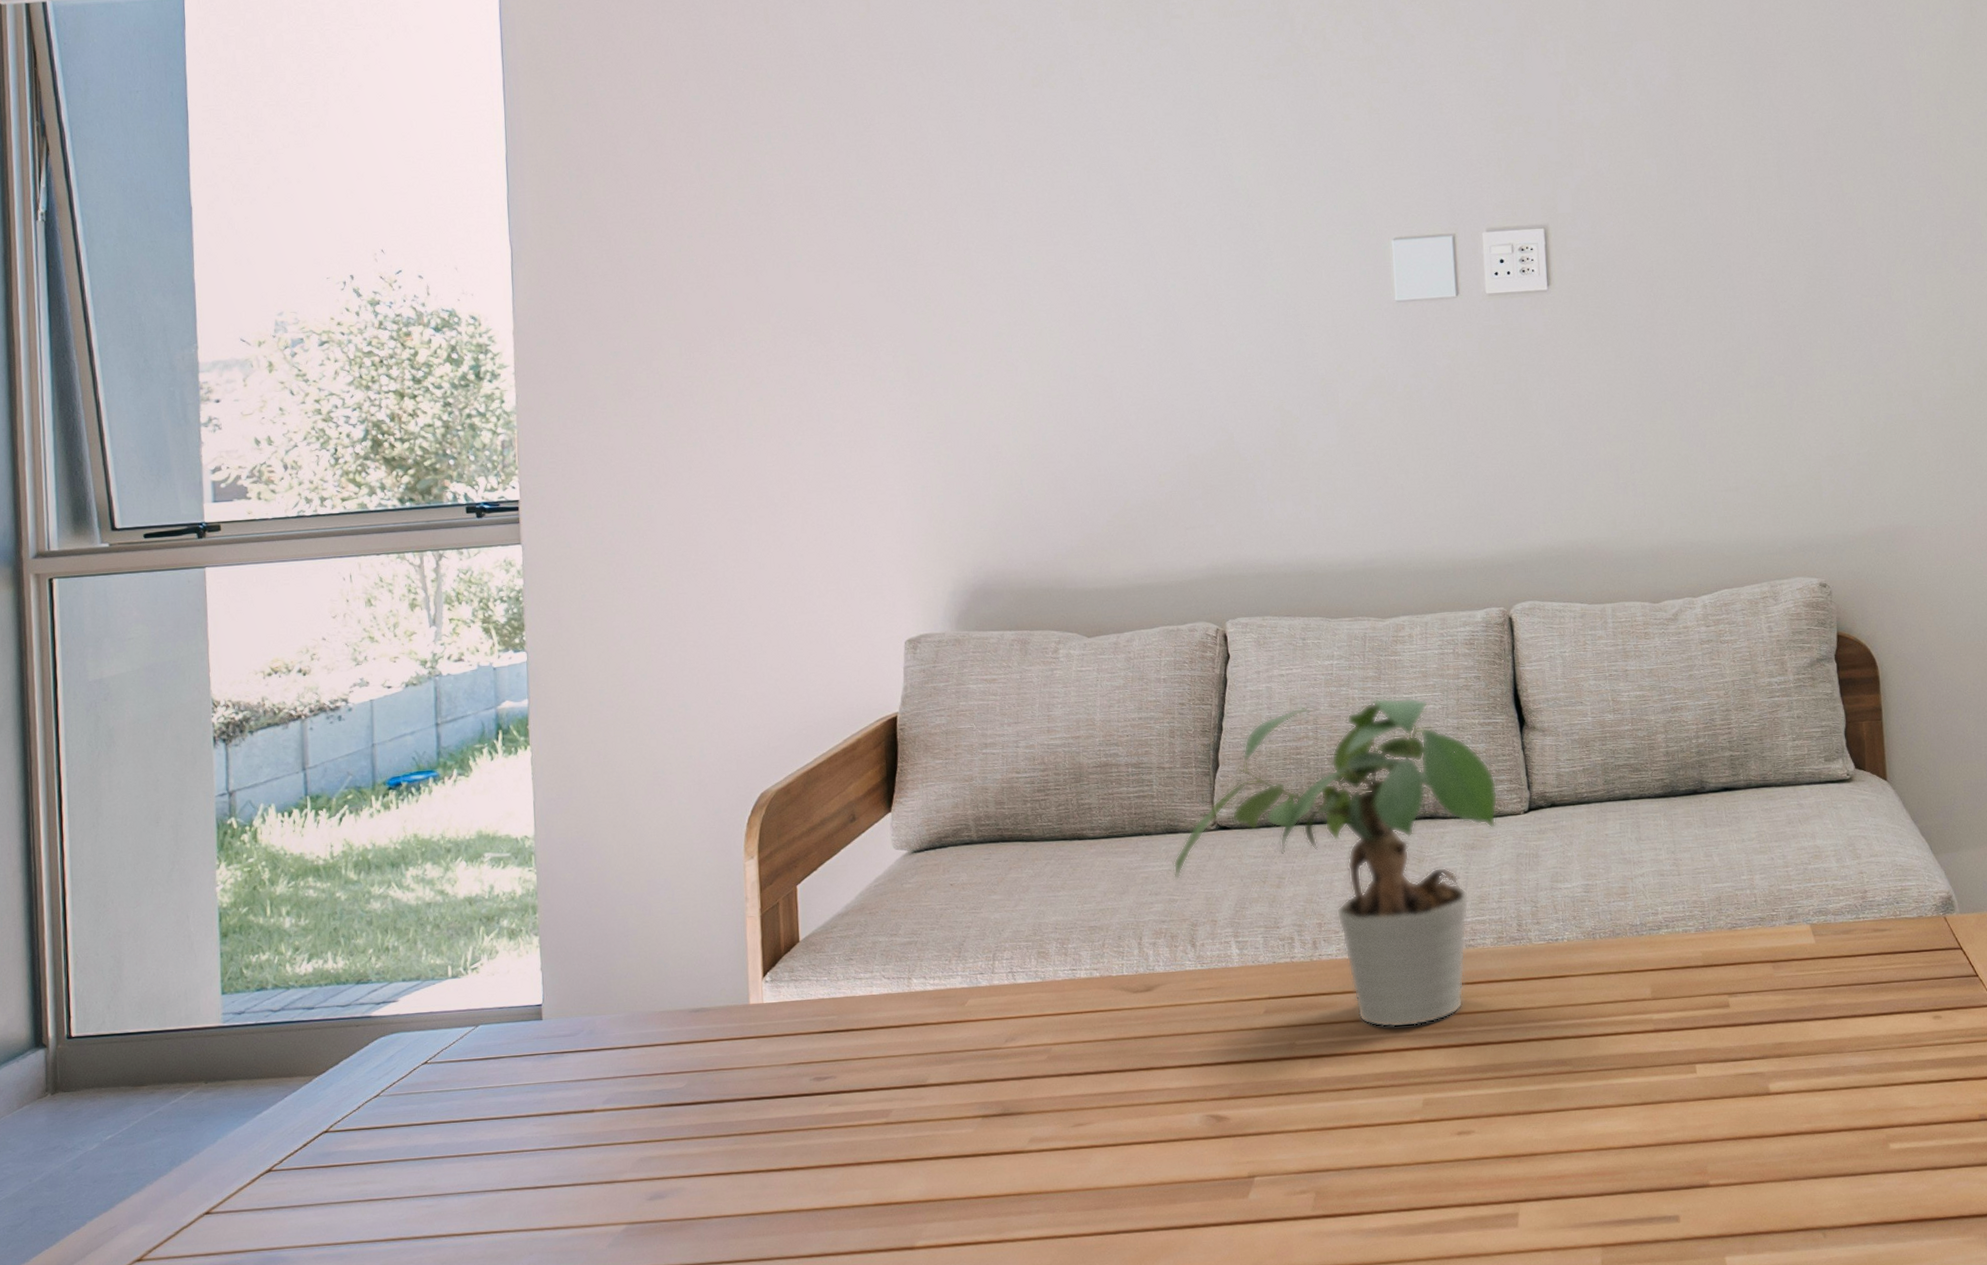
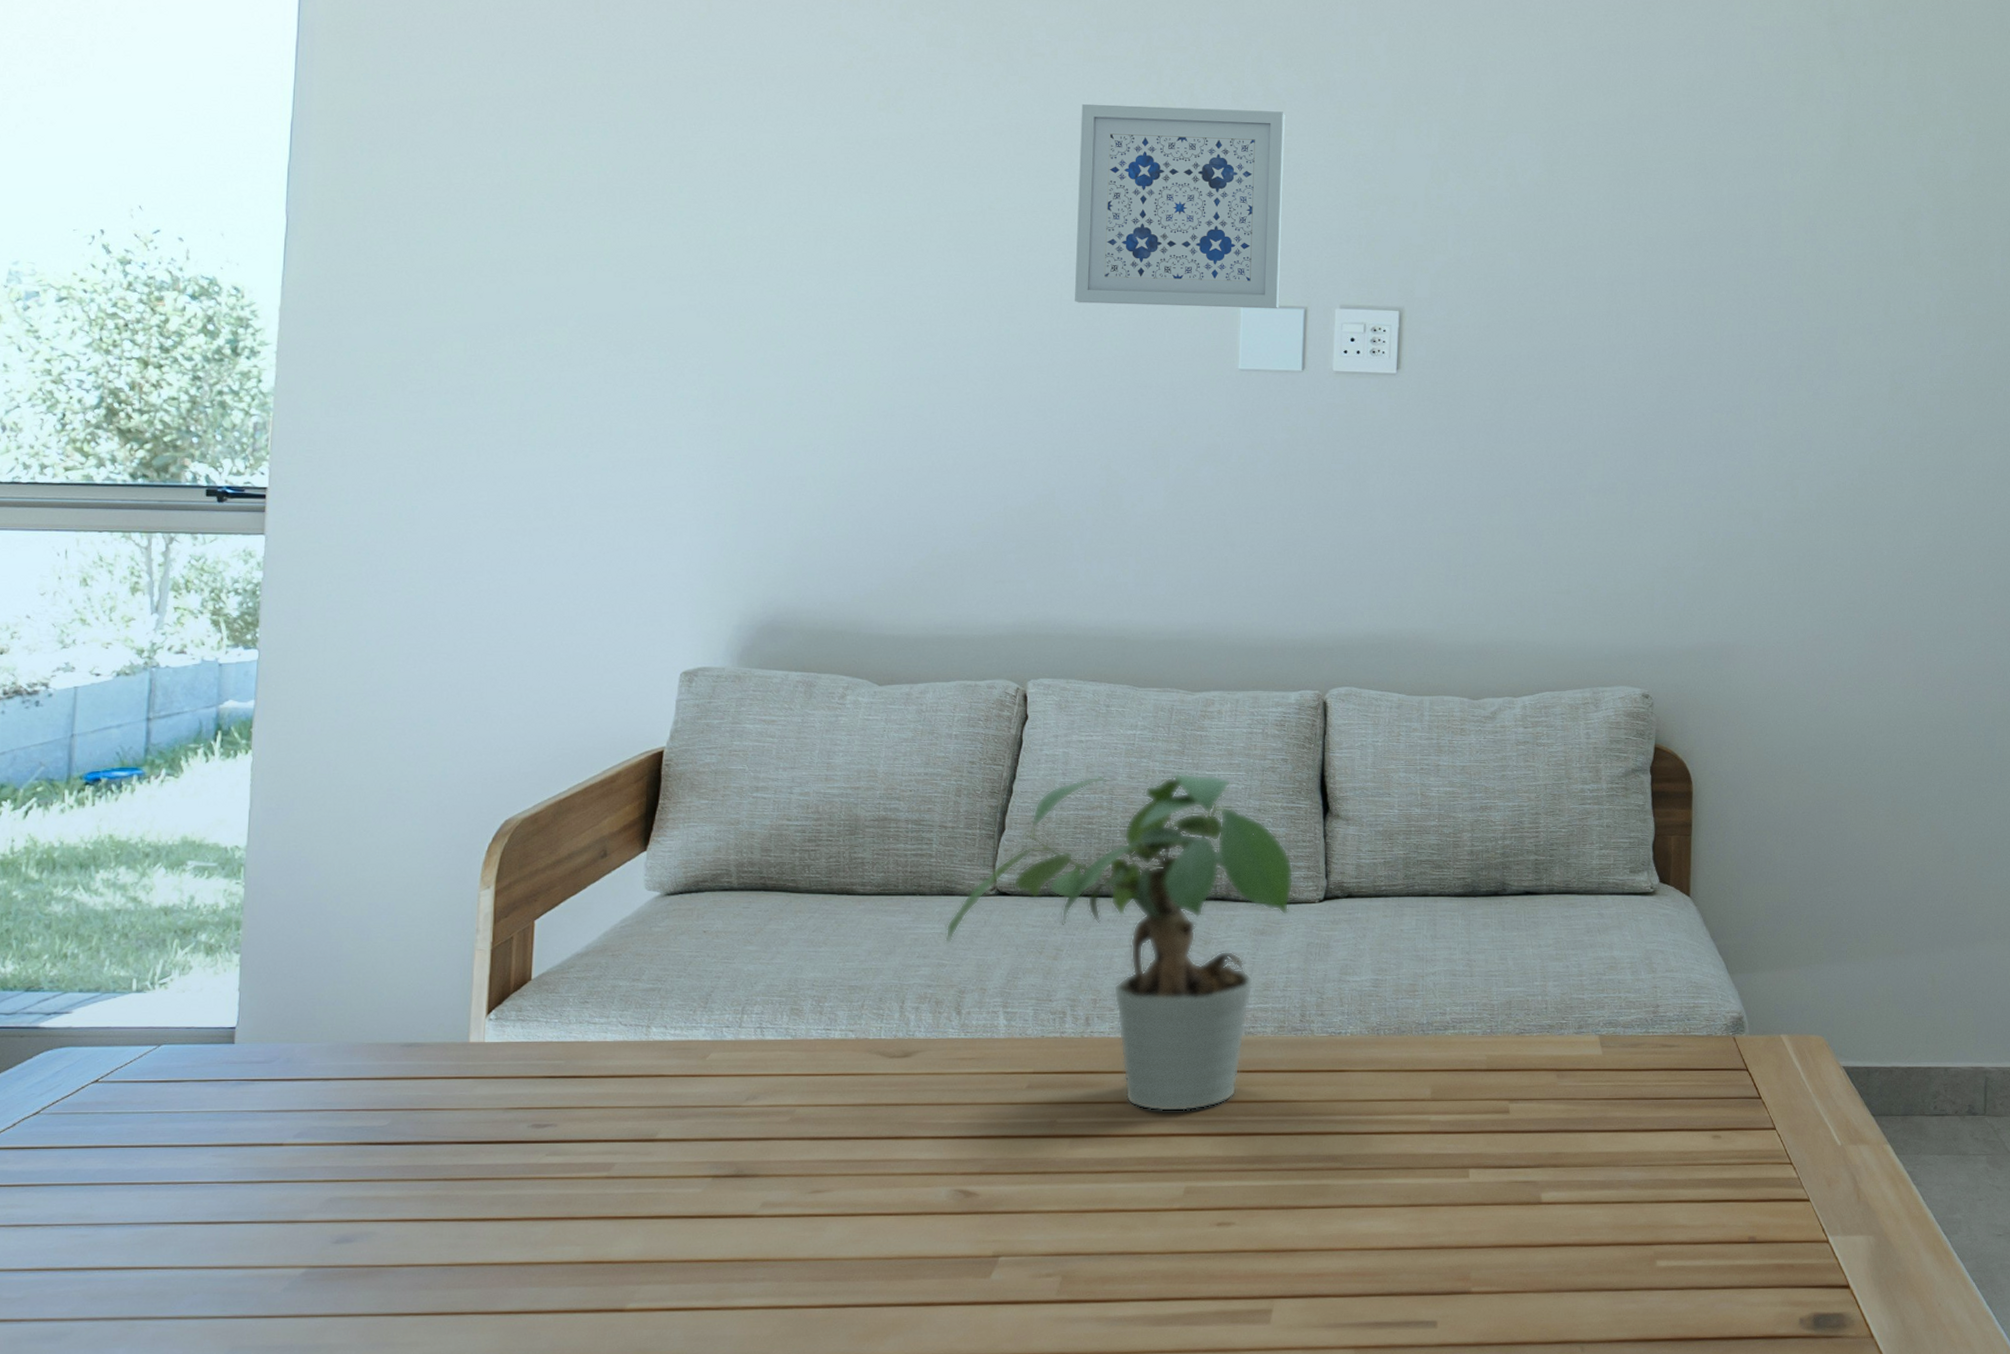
wall art: none [1221,46,1428,252] -> present [1075,104,1285,309]

